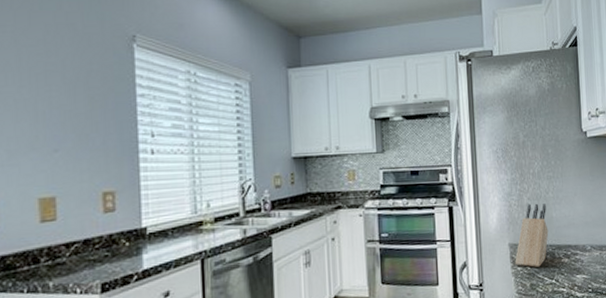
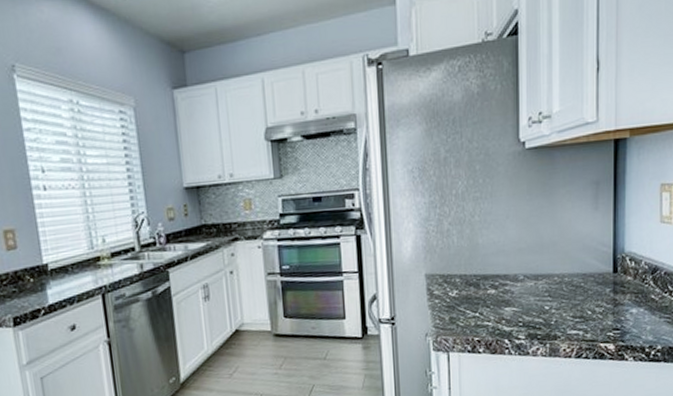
knife block: present [515,203,549,267] -> none [432,228,473,300]

